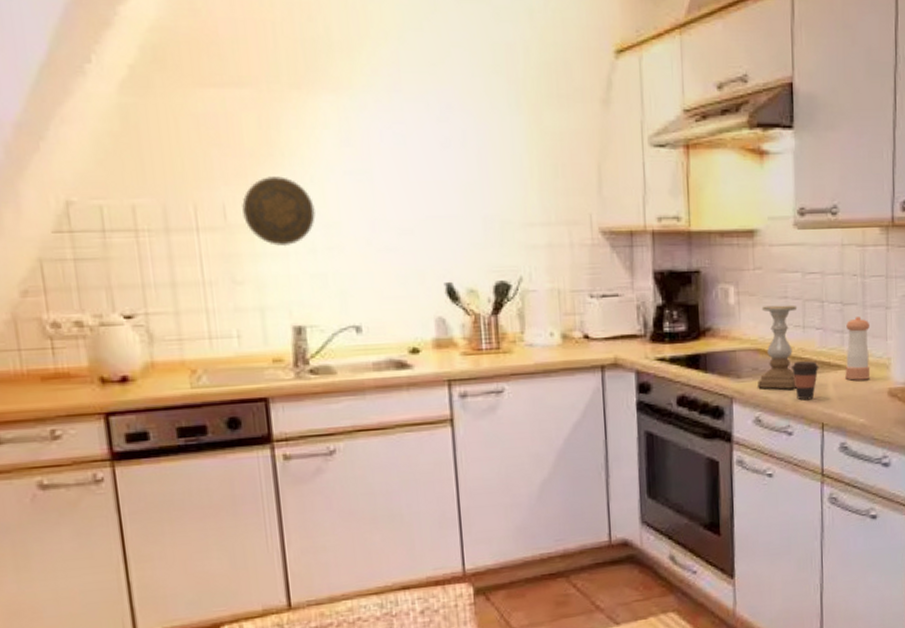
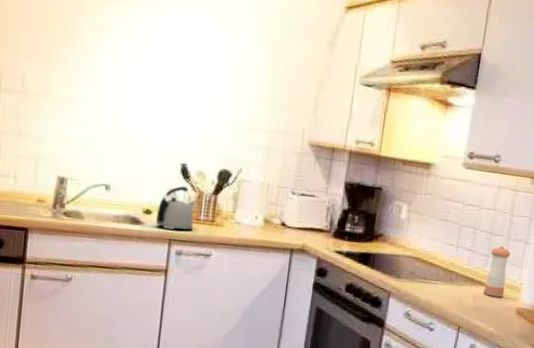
decorative plate: present [242,176,315,247] -> none [36,59,92,115]
kettle: none [426,312,475,368] -> present [155,186,197,230]
candle holder: present [758,305,798,389] -> none [412,224,455,294]
coffee cup: present [792,361,819,400] -> none [441,273,464,306]

